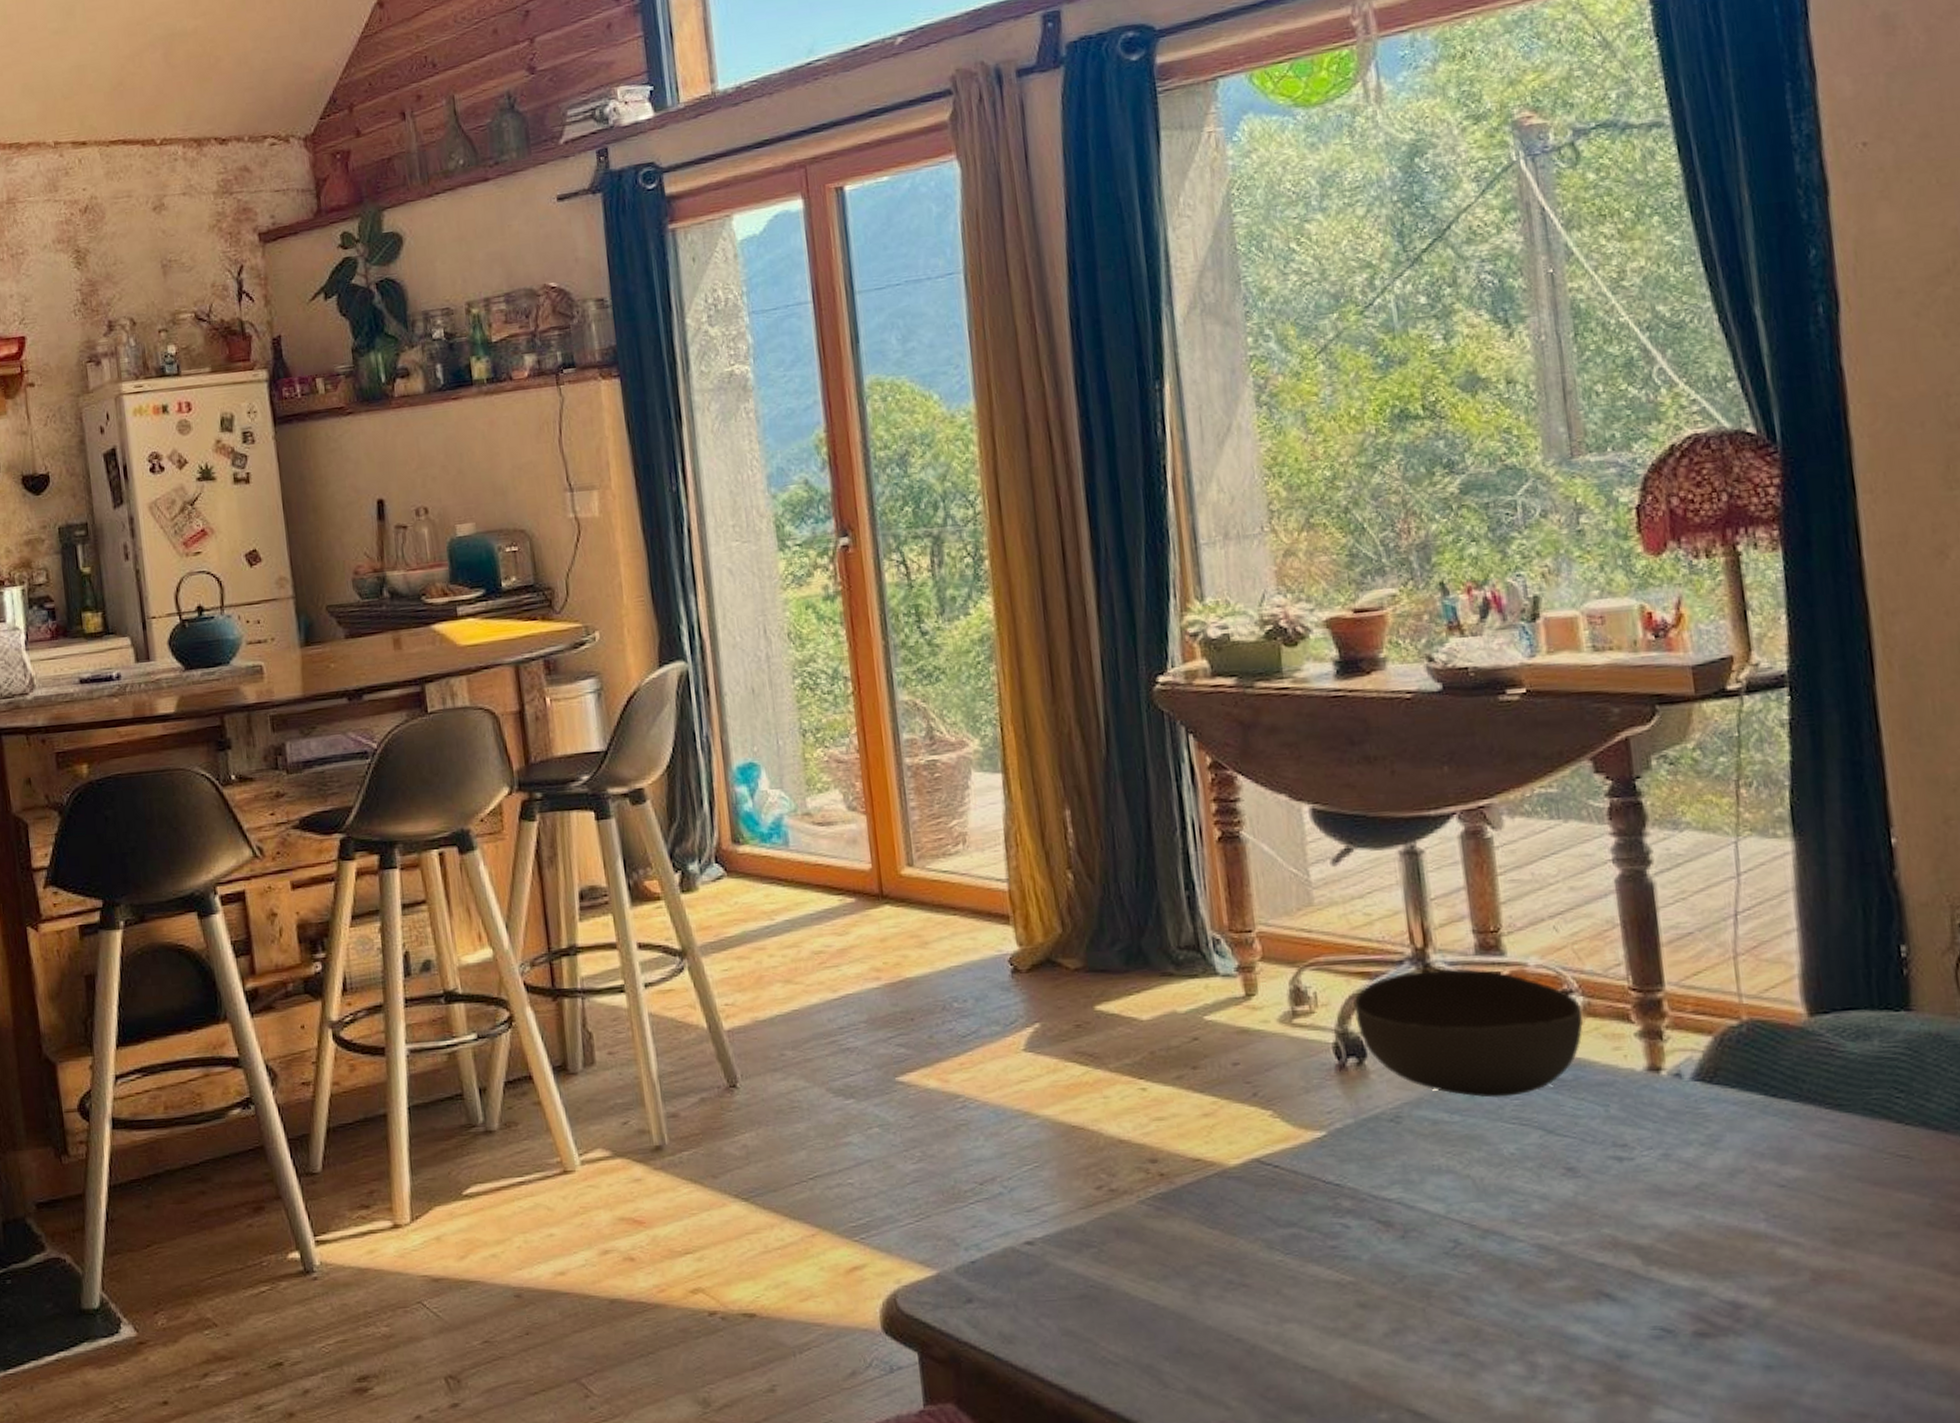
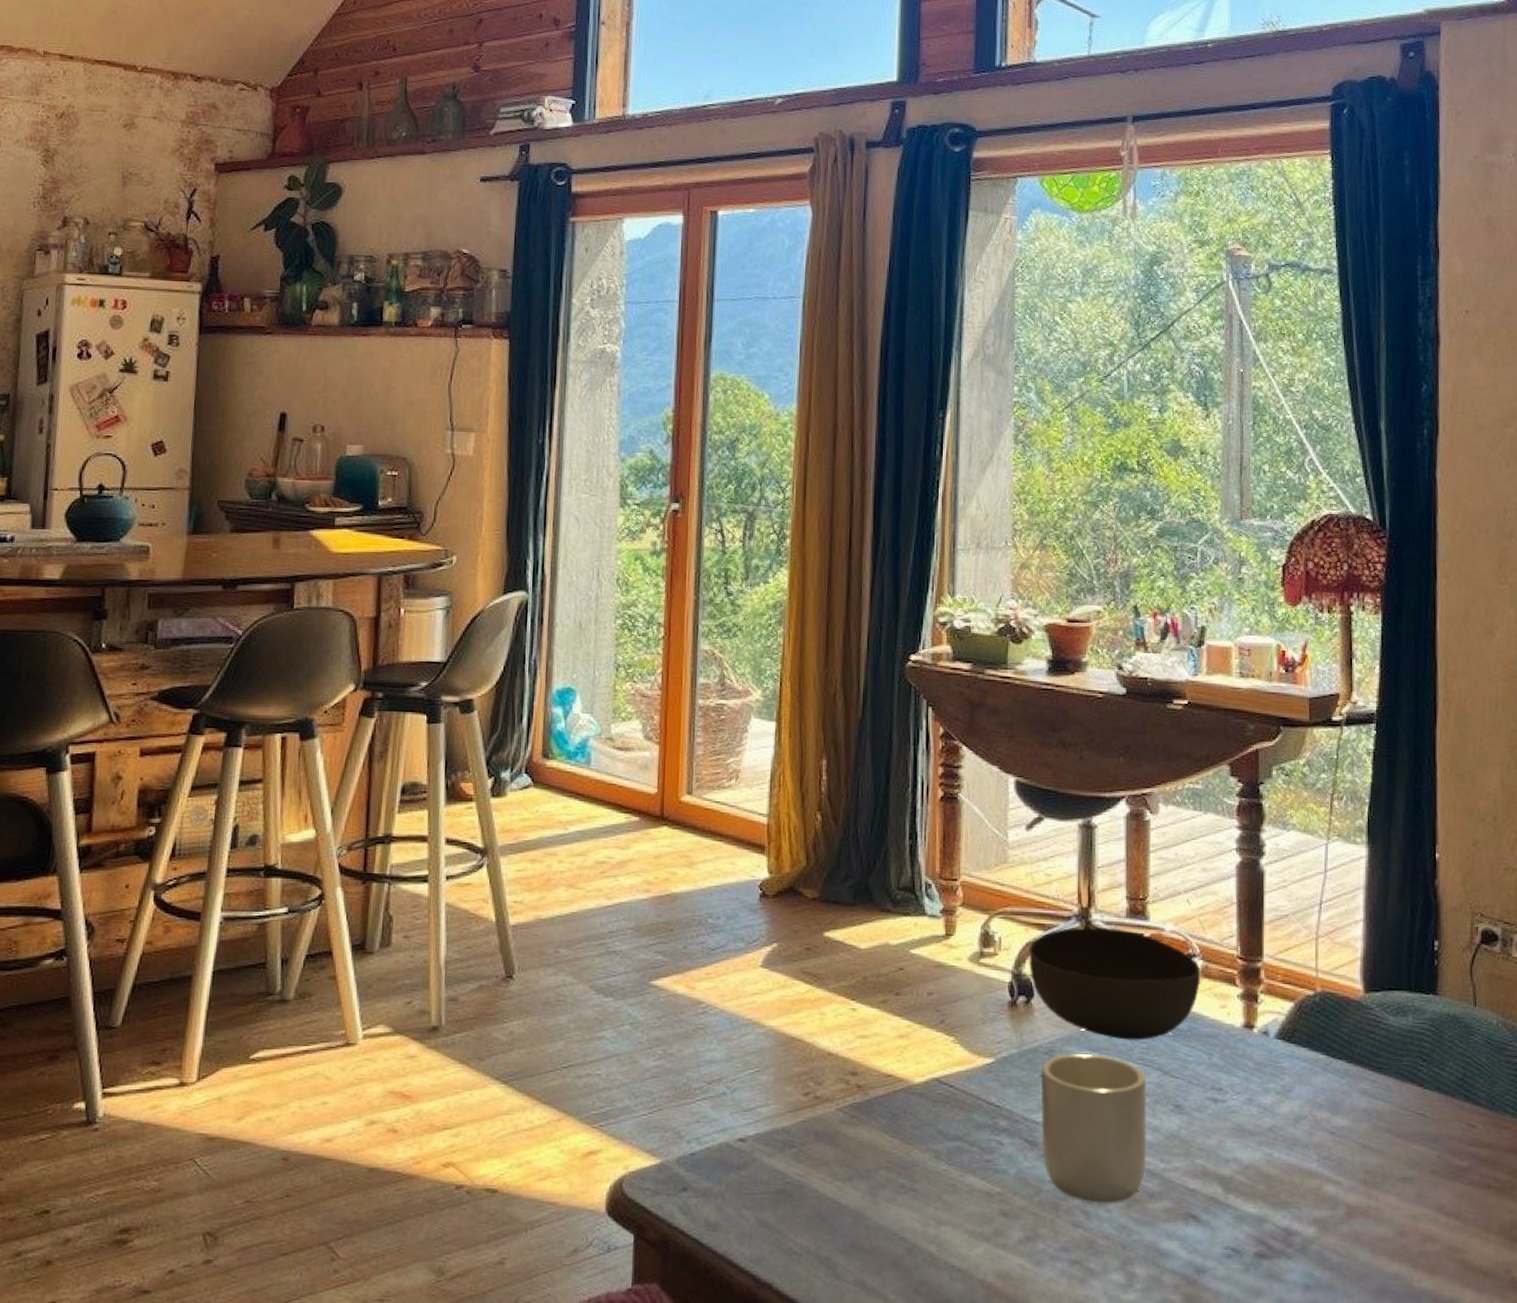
mug: none [1387,1116,1538,1287] -> present [1041,1053,1147,1203]

